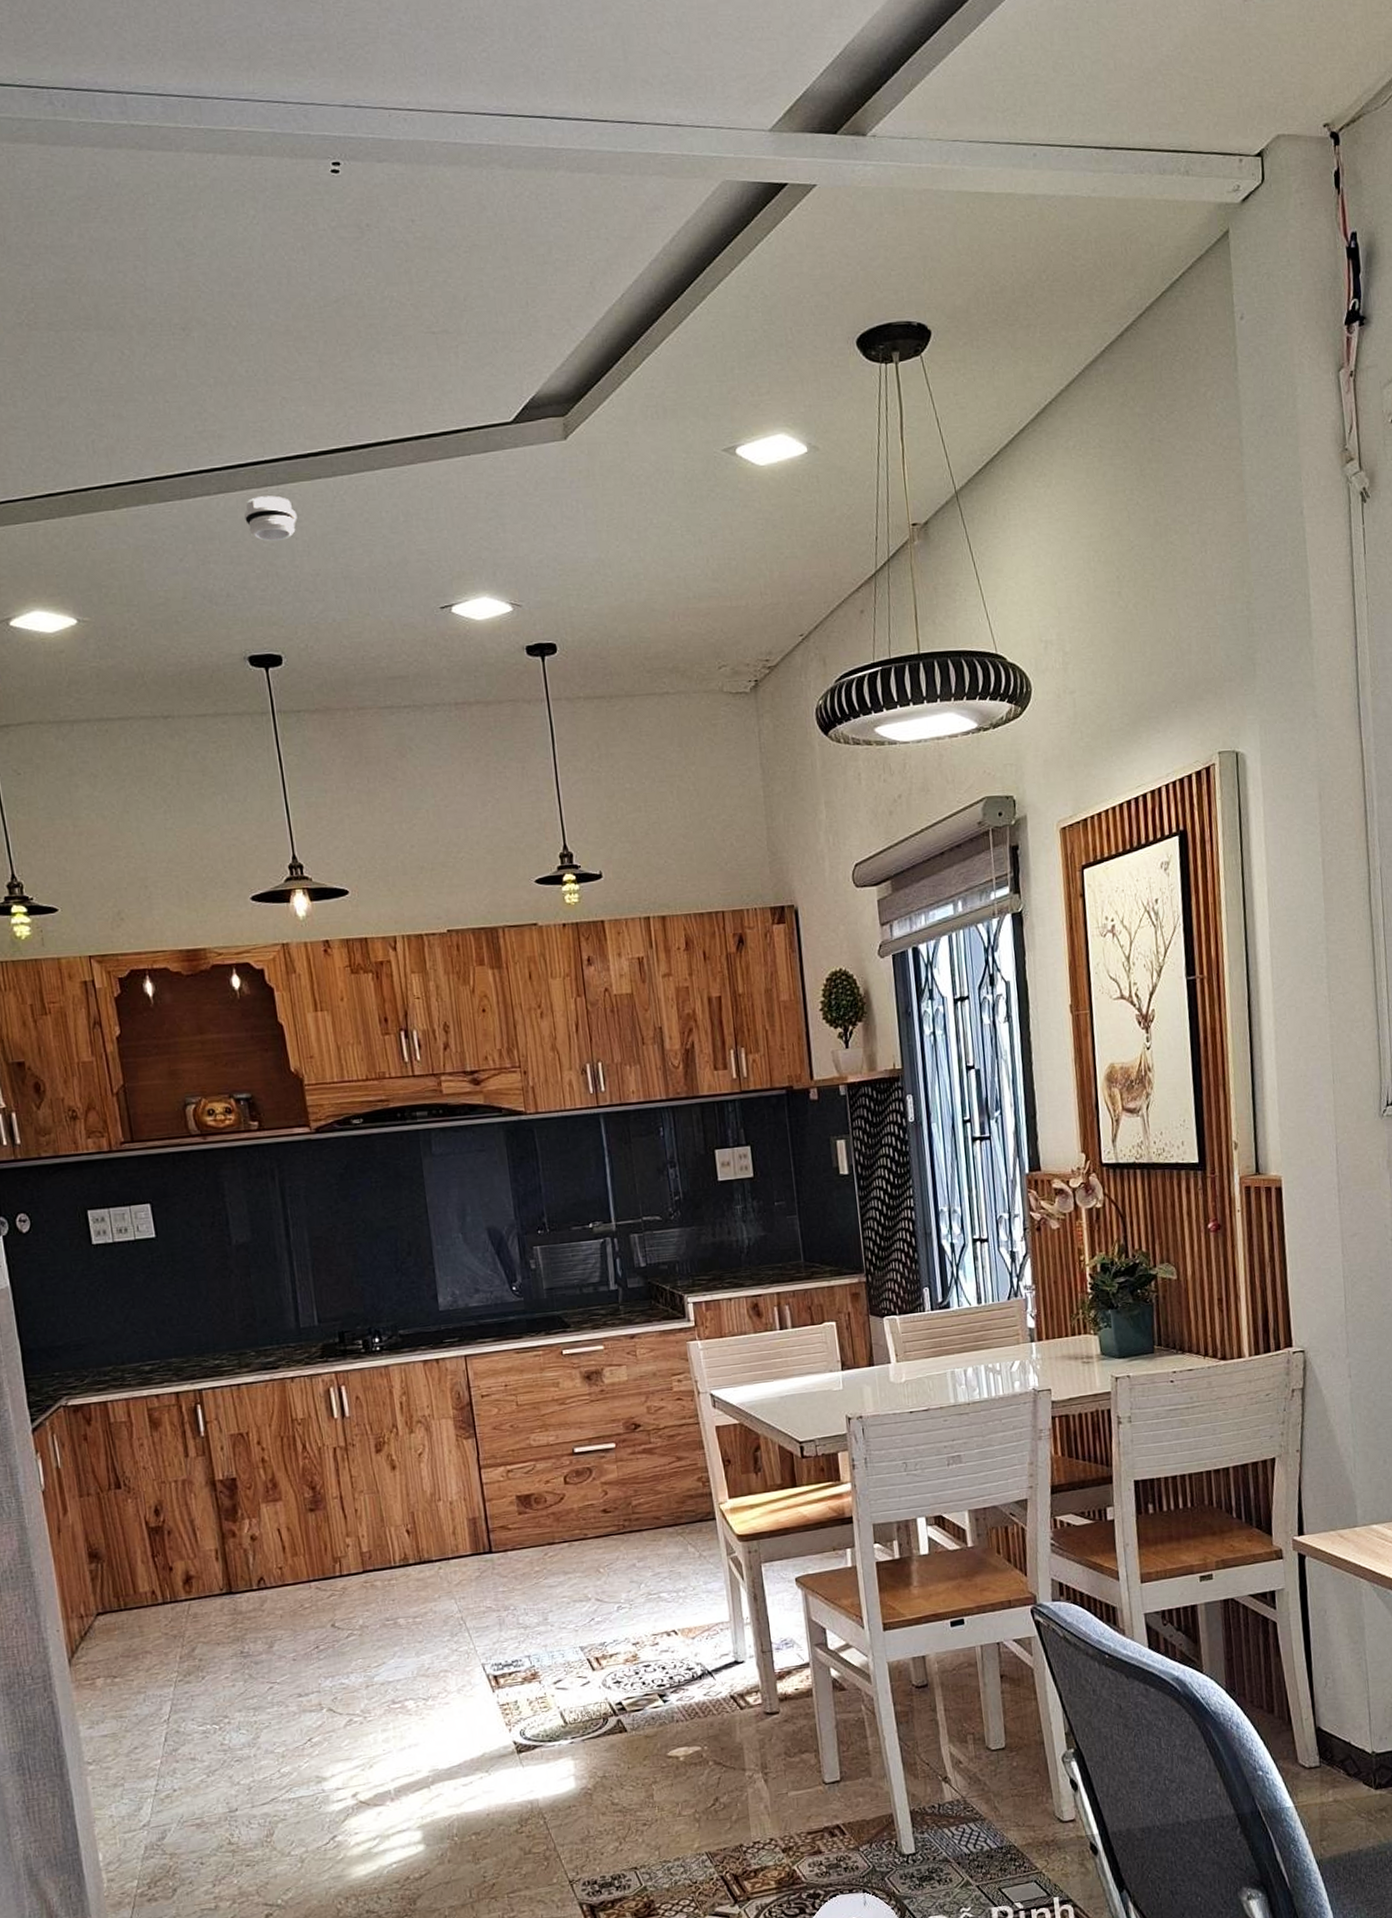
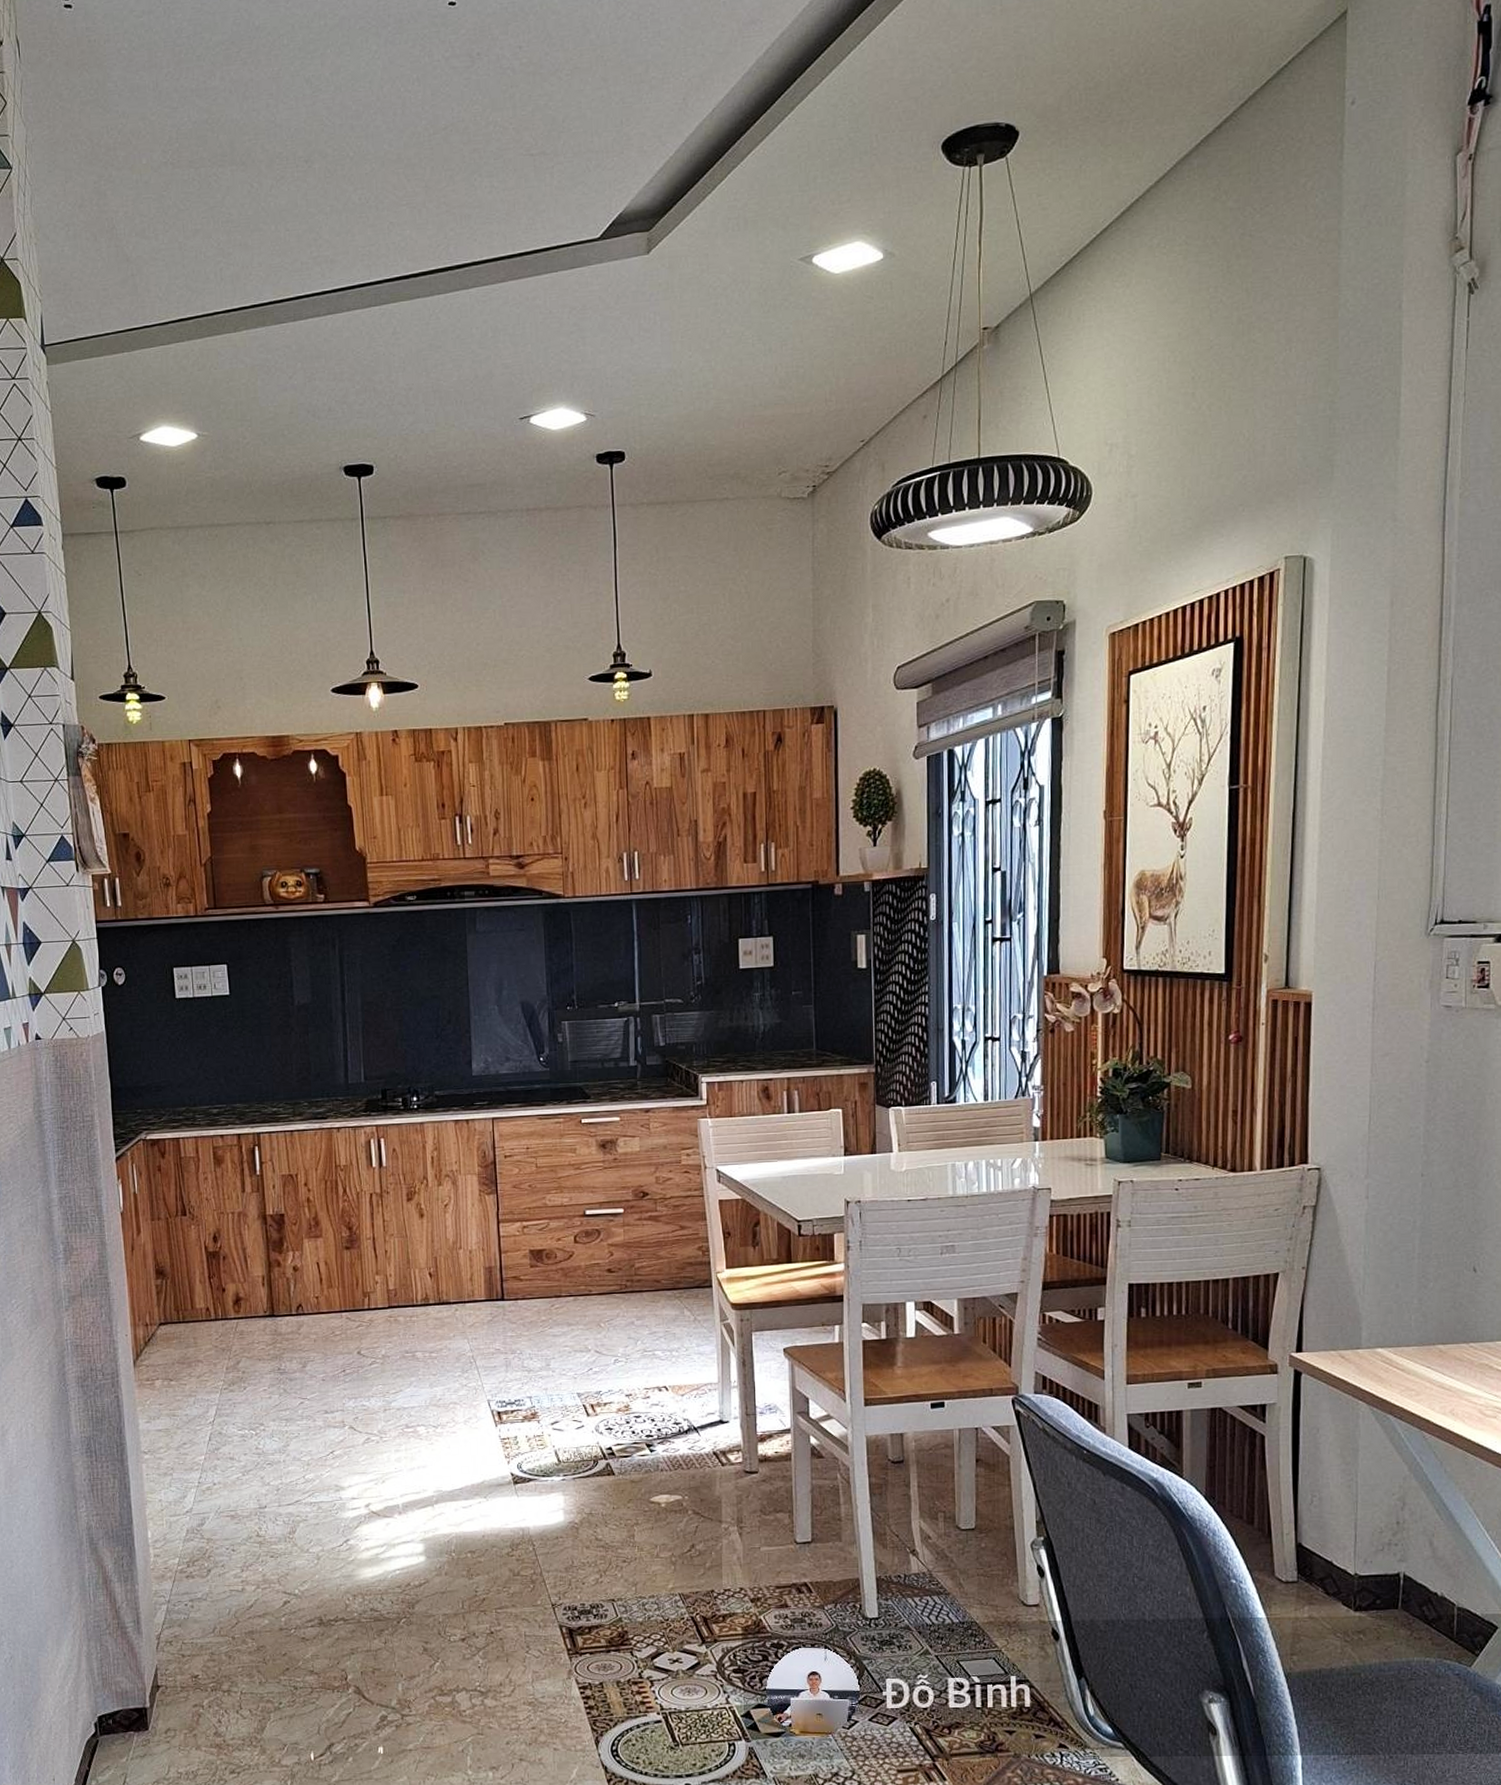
smoke detector: present [244,495,297,541] -> none [349,315,396,358]

